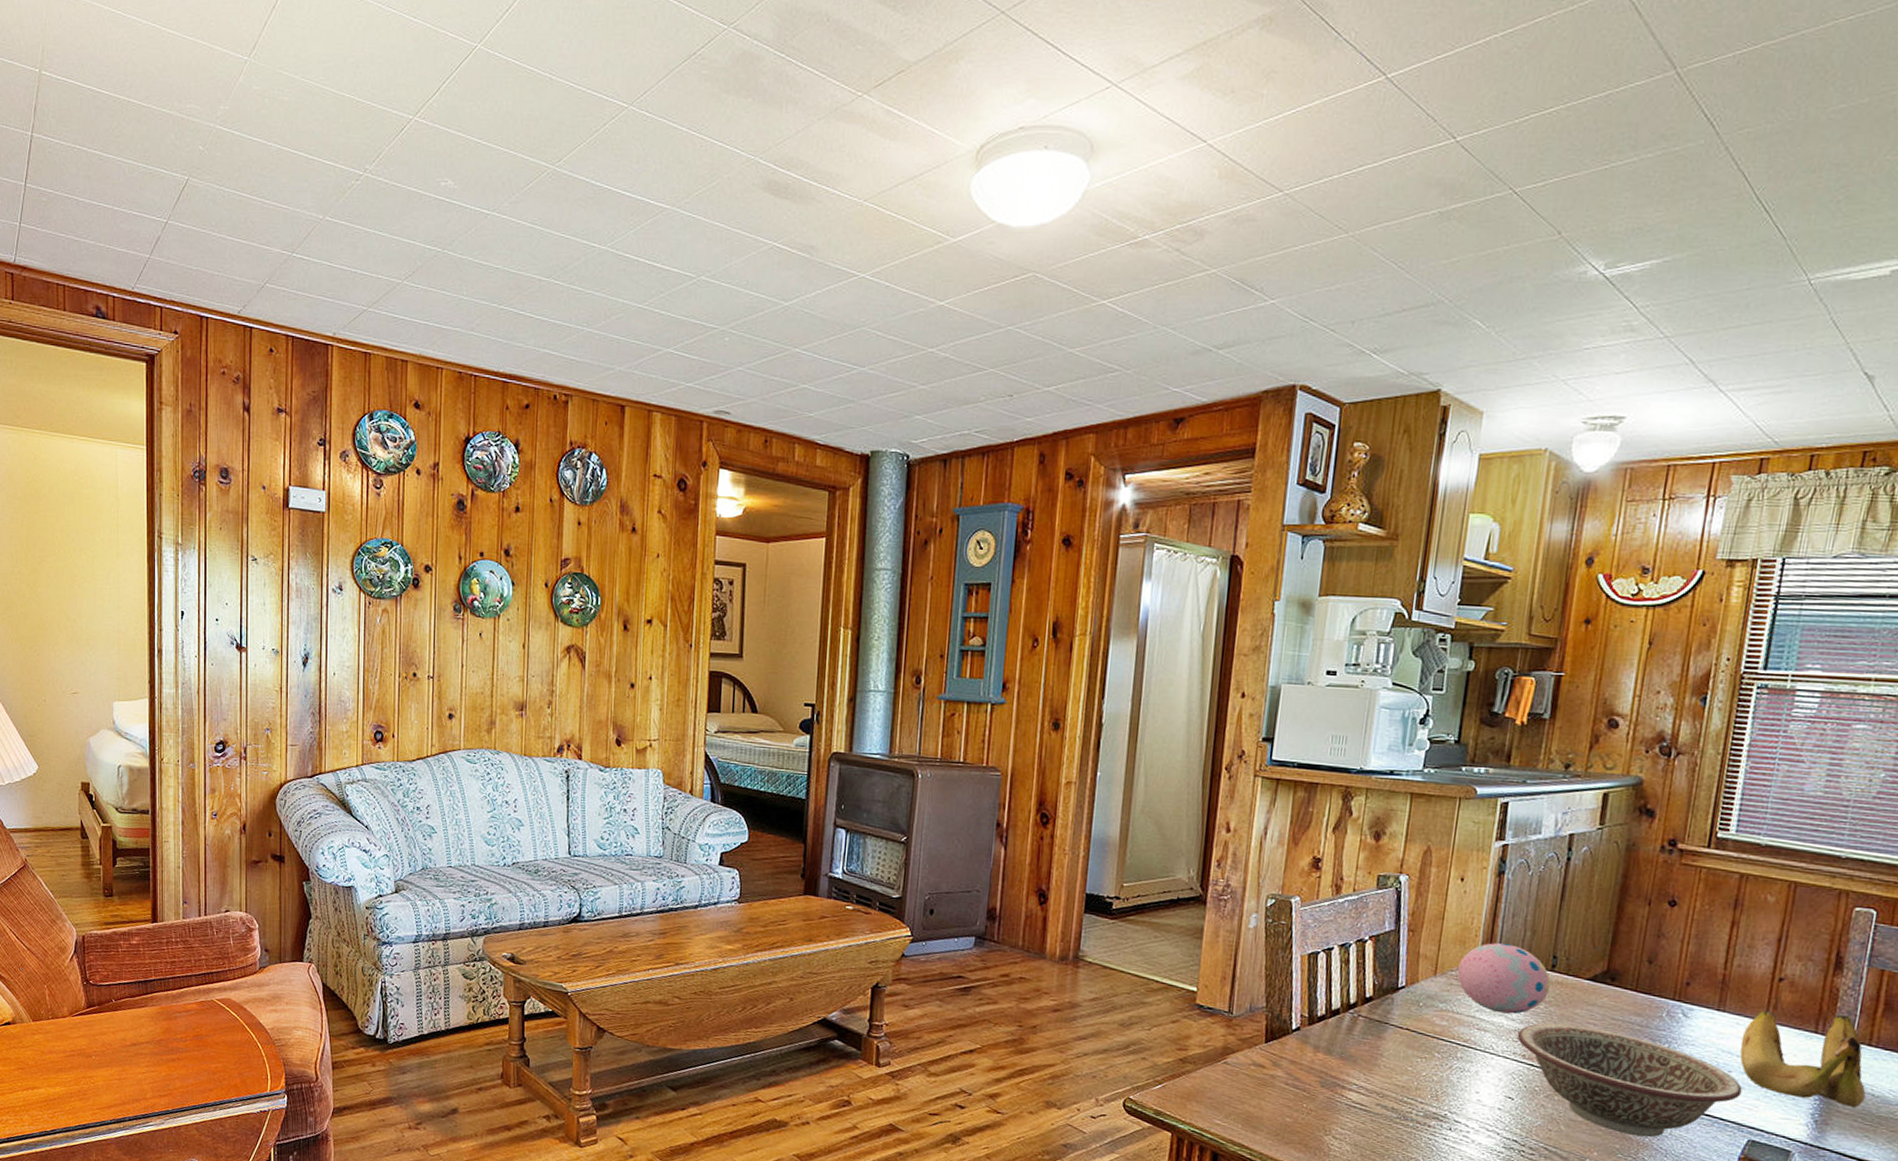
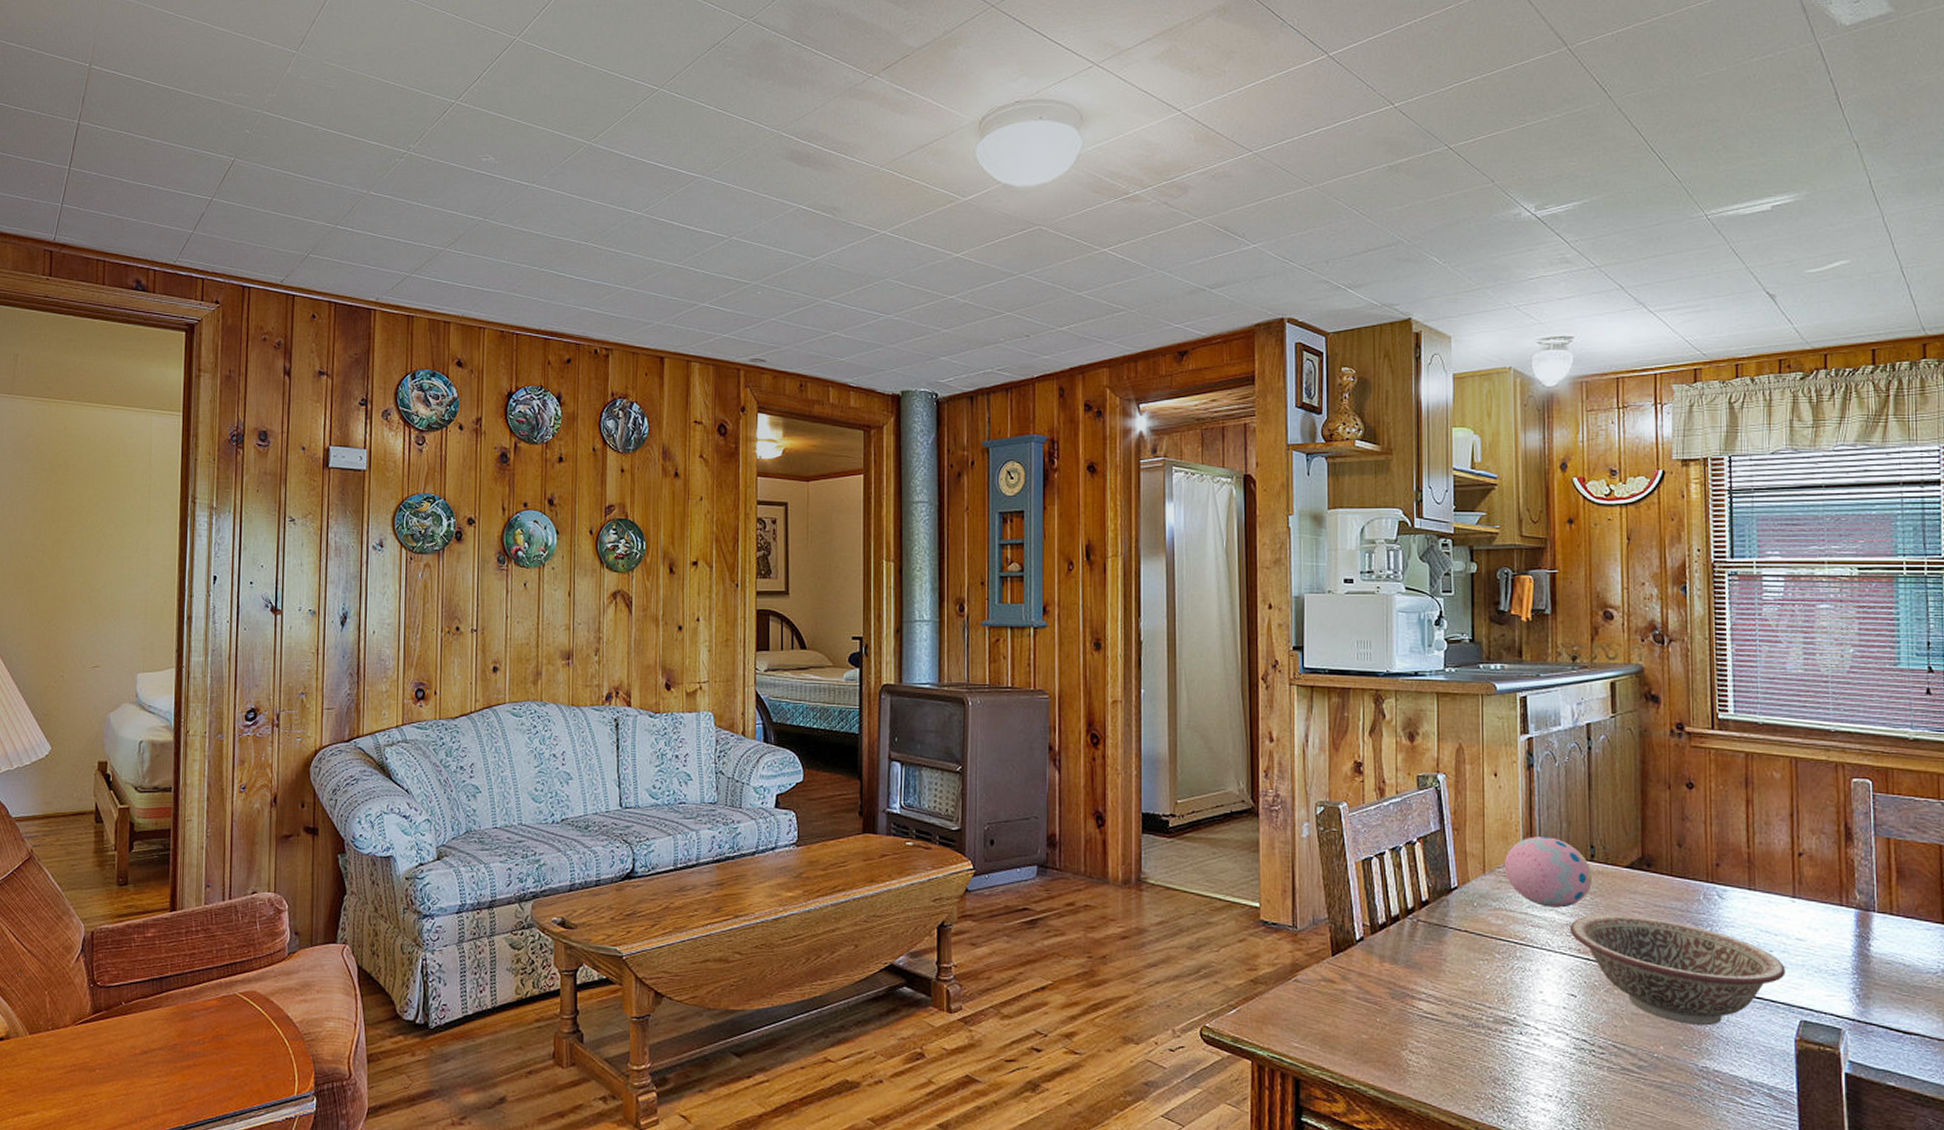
banana: present [1740,1011,1866,1107] -> none [1775,886,1898,978]

